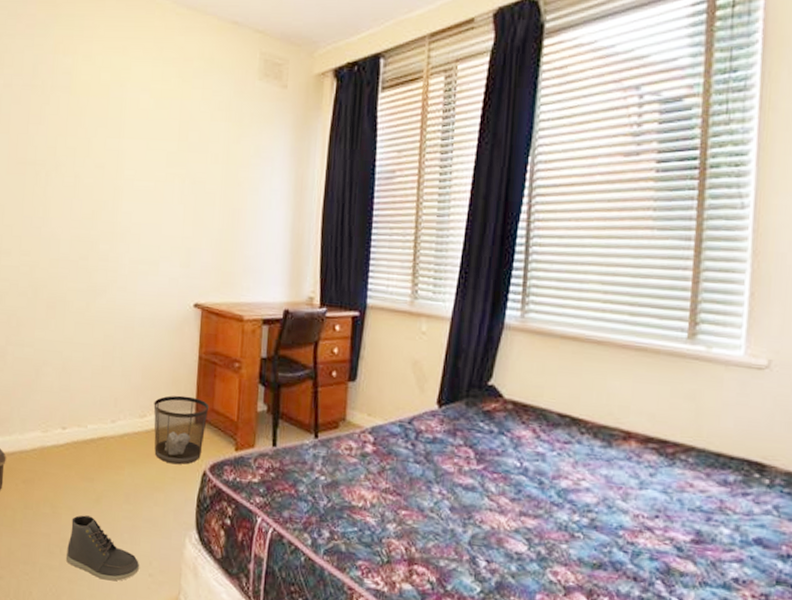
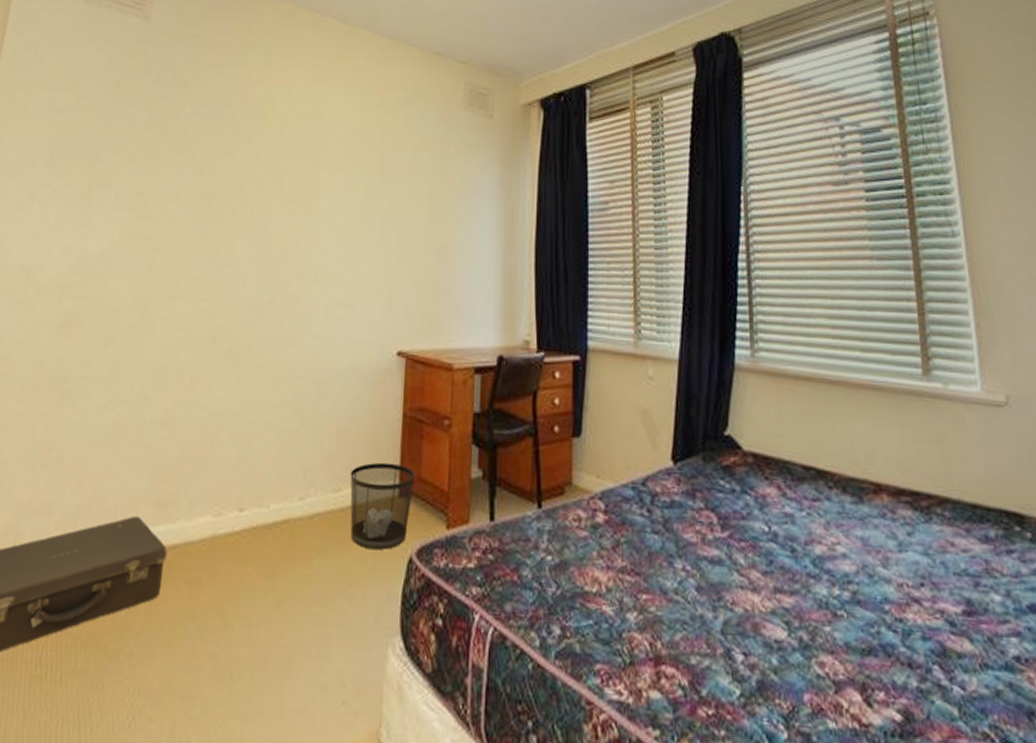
sneaker: present [66,515,140,581] -> none [237,624,331,714]

